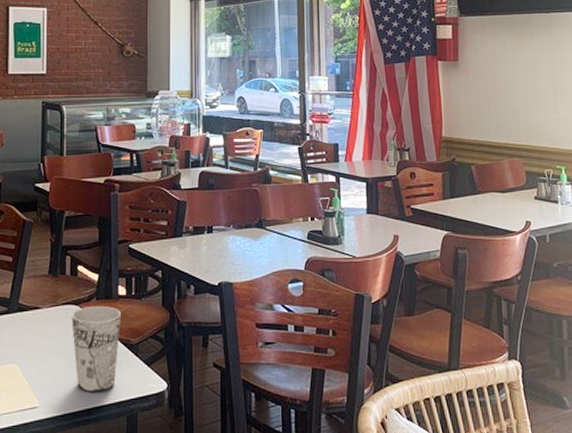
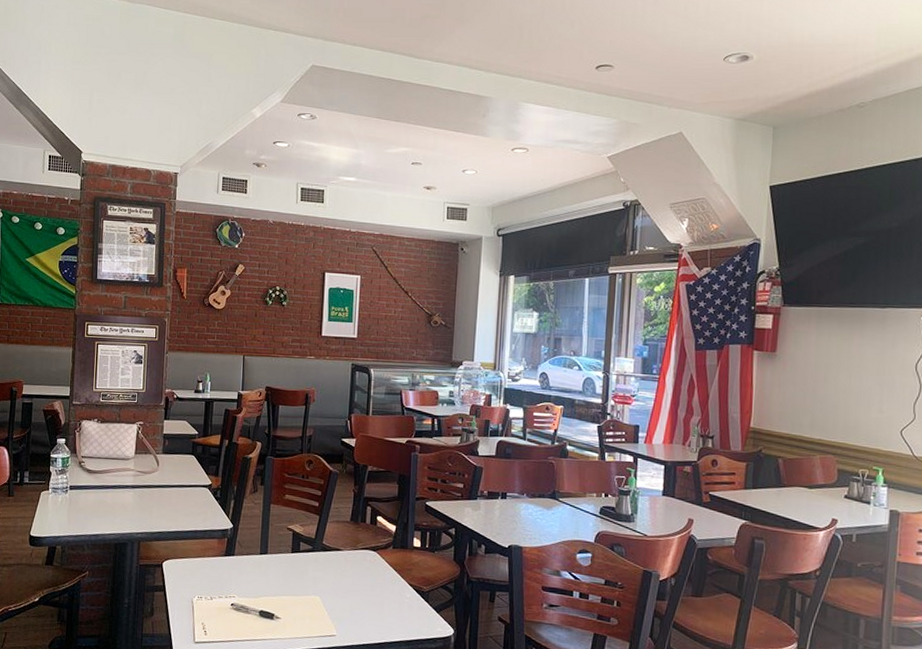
cup: present [72,305,121,393] -> none [369,553,415,630]

